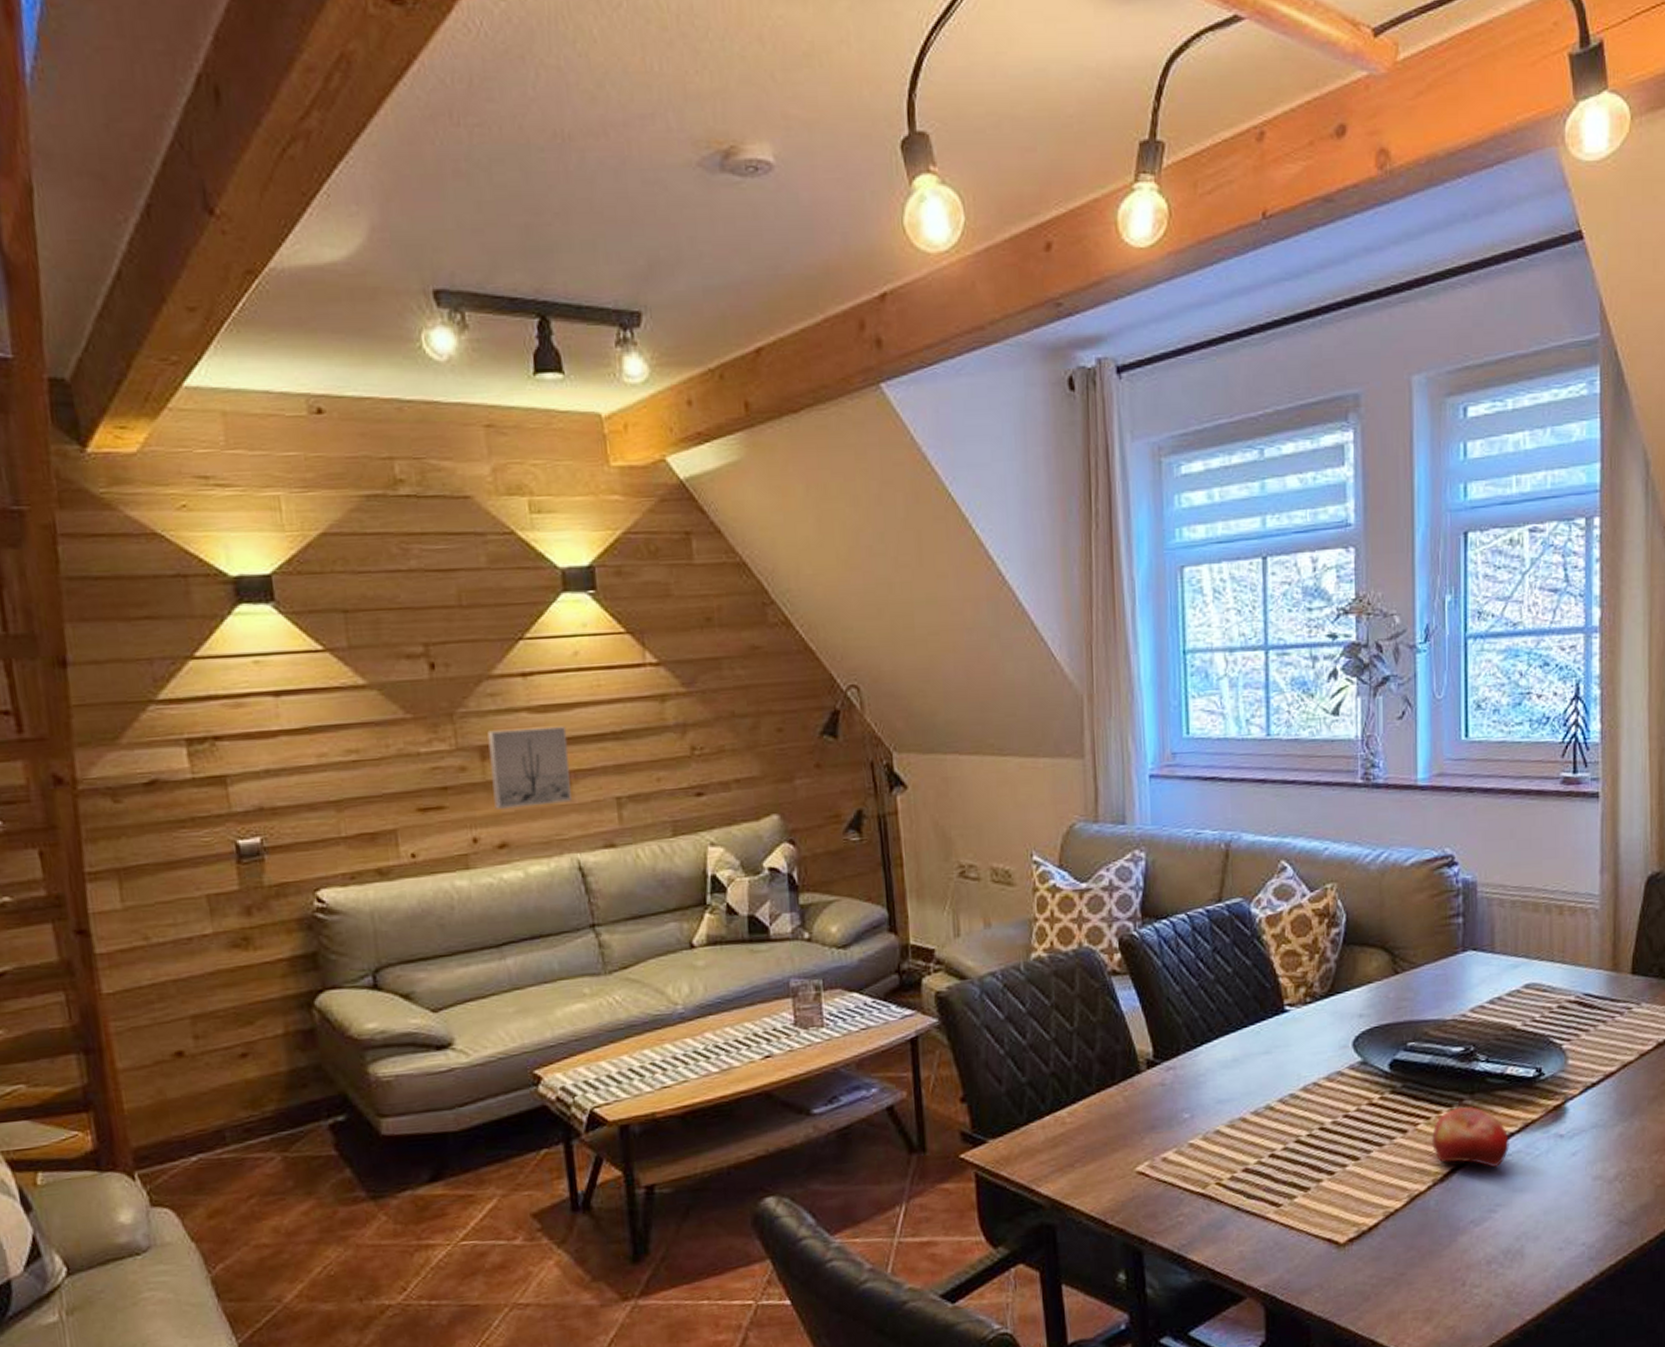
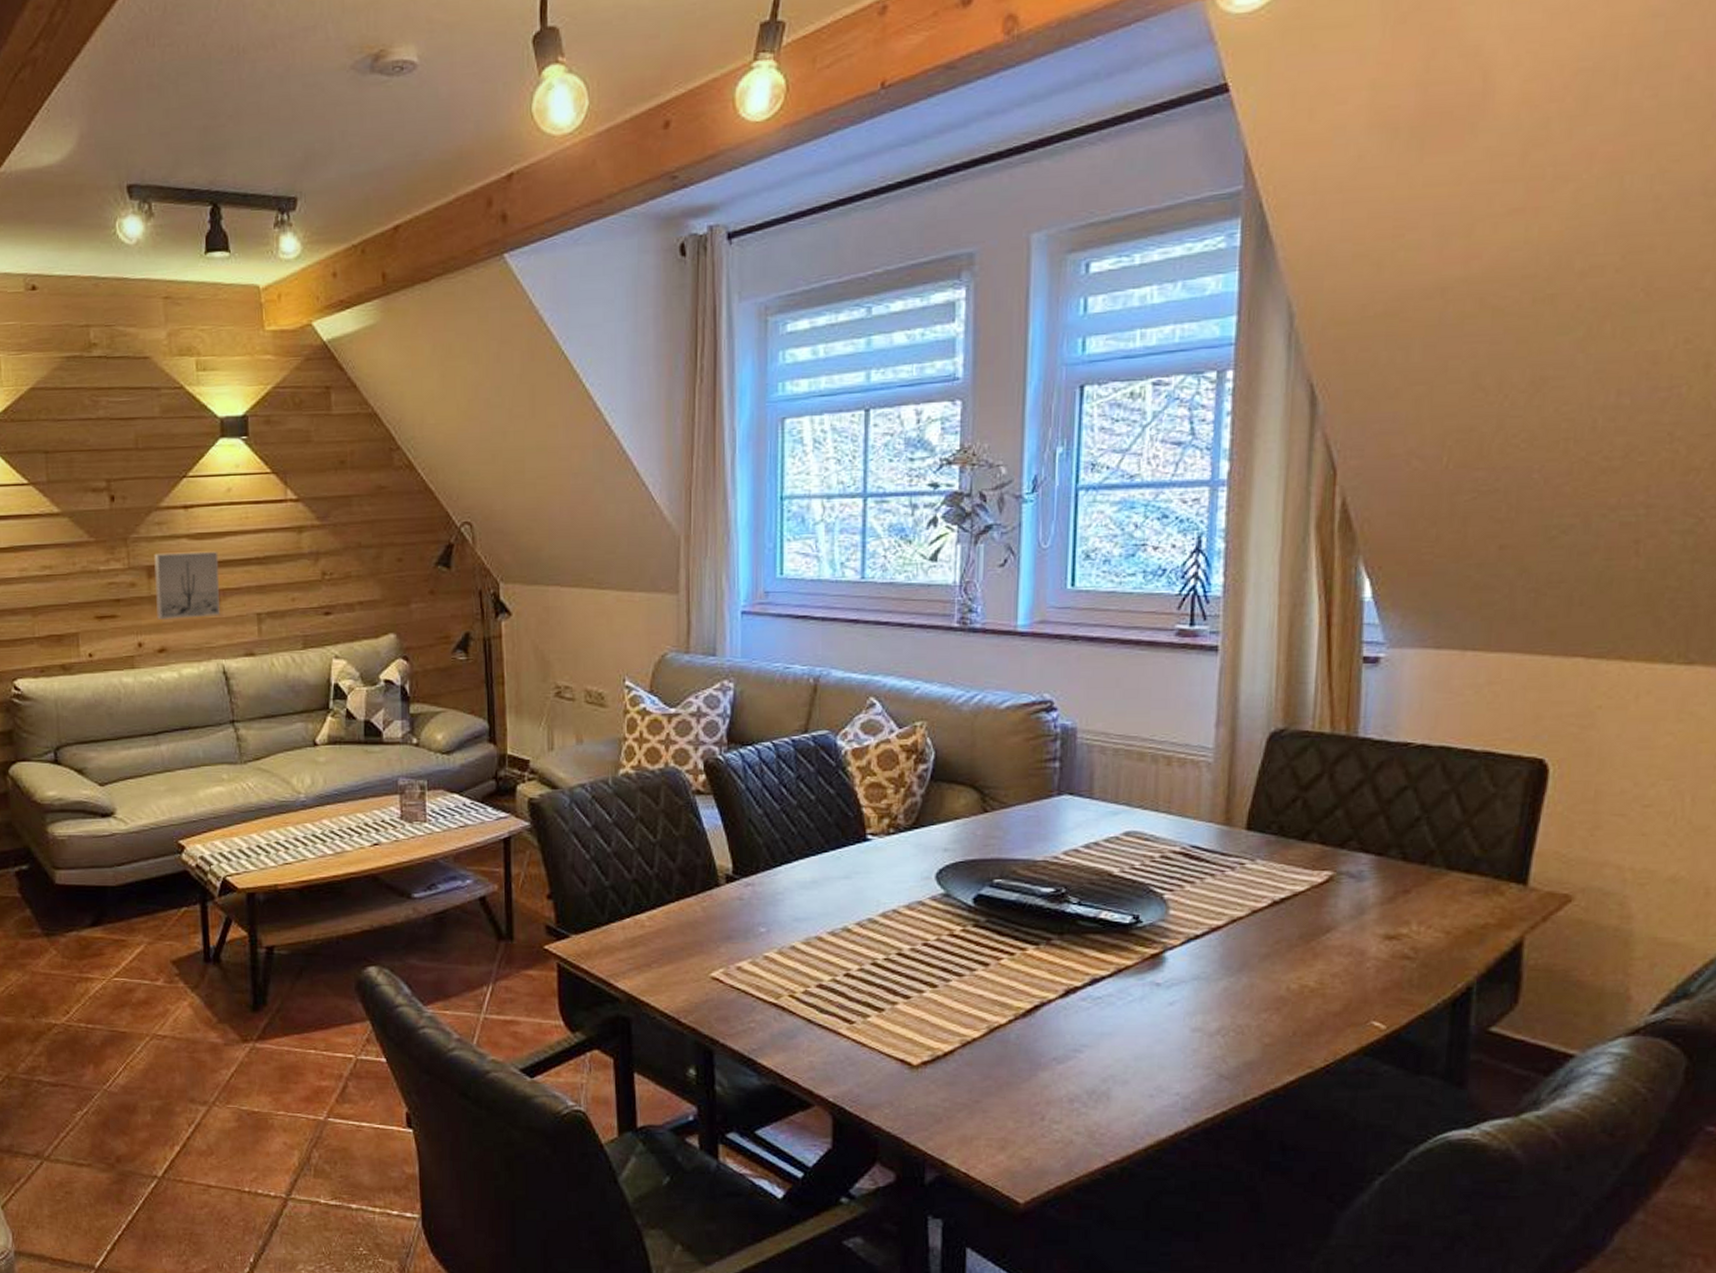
fruit: present [1431,1106,1509,1168] -> none [1014,946,1100,1009]

